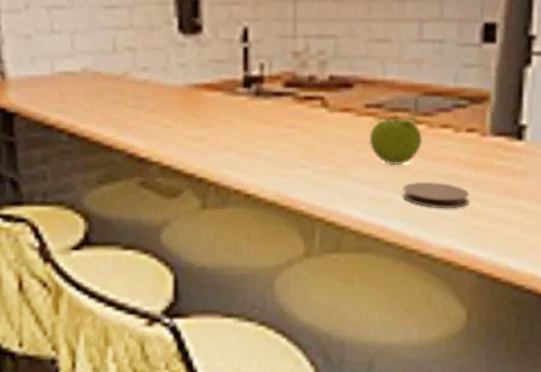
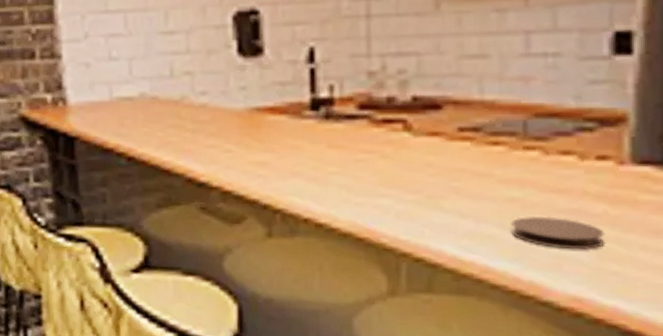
fruit: present [369,114,423,165] -> none [464,138,536,196]

